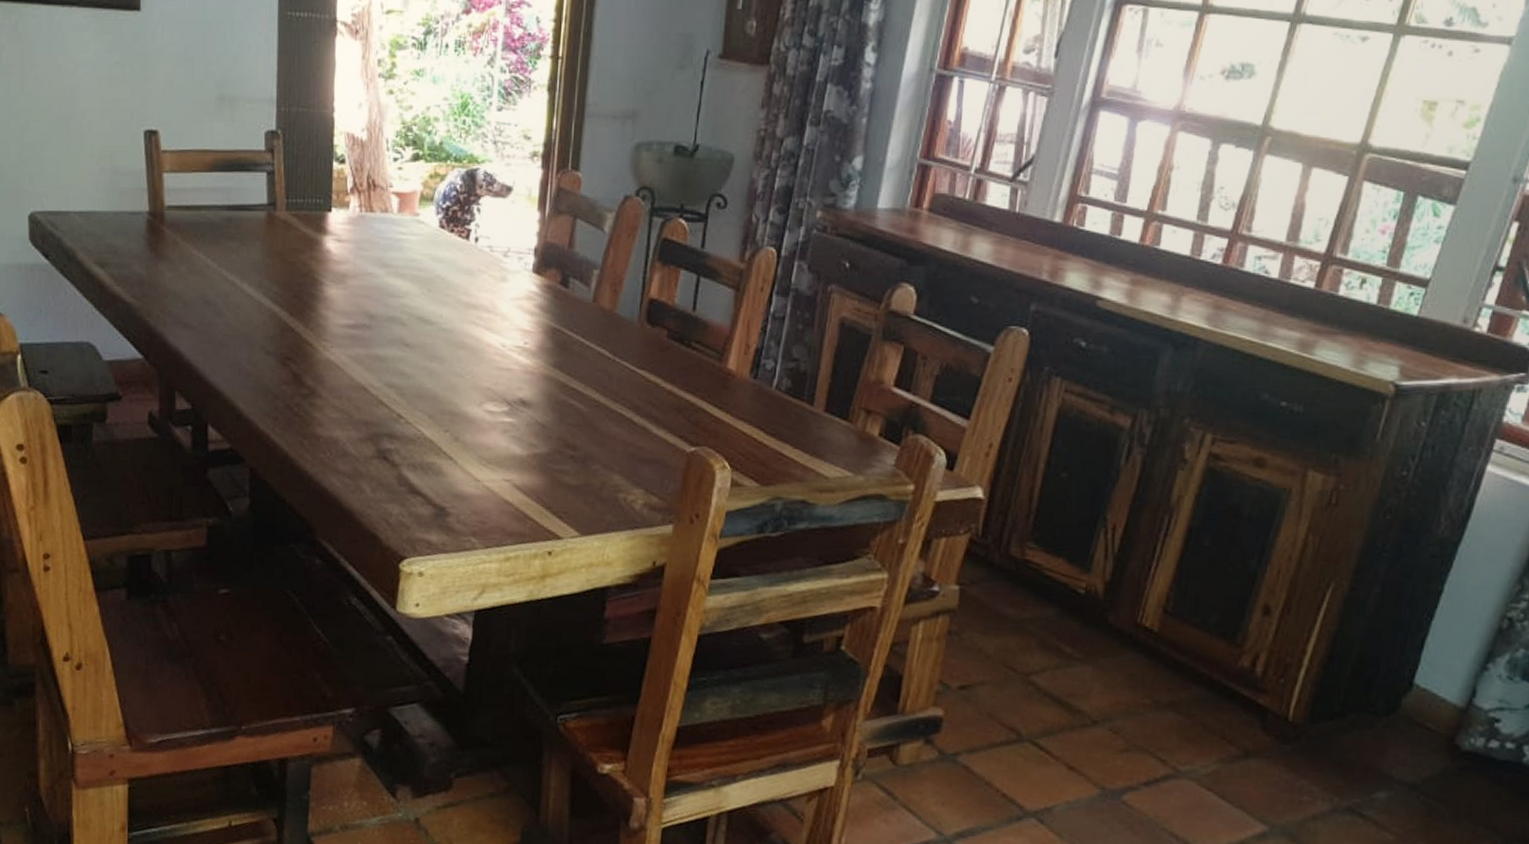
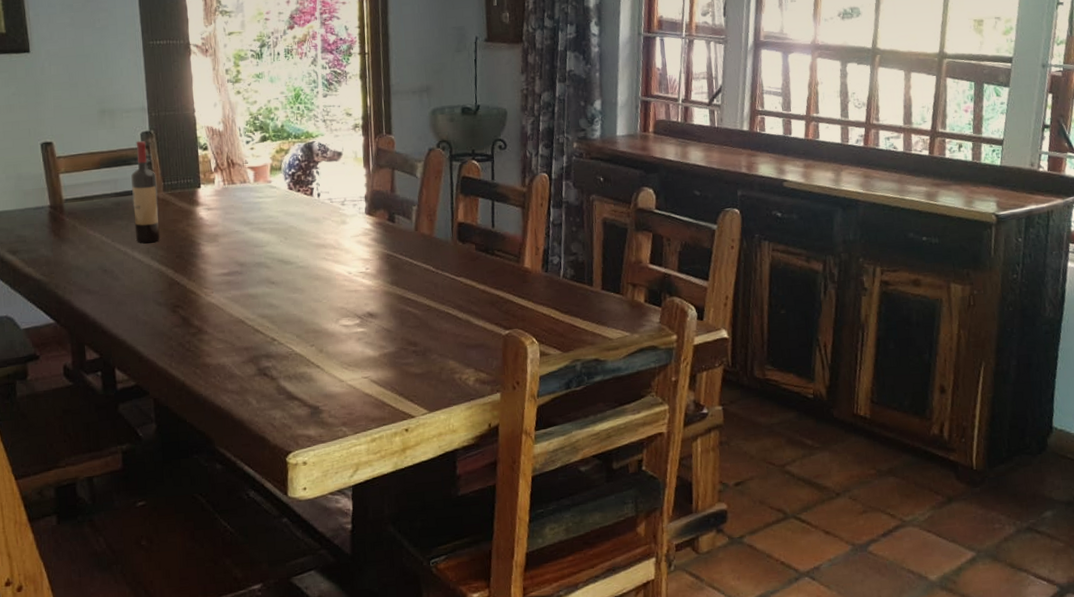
wine bottle: none [246,141,279,275] -> present [131,140,160,244]

